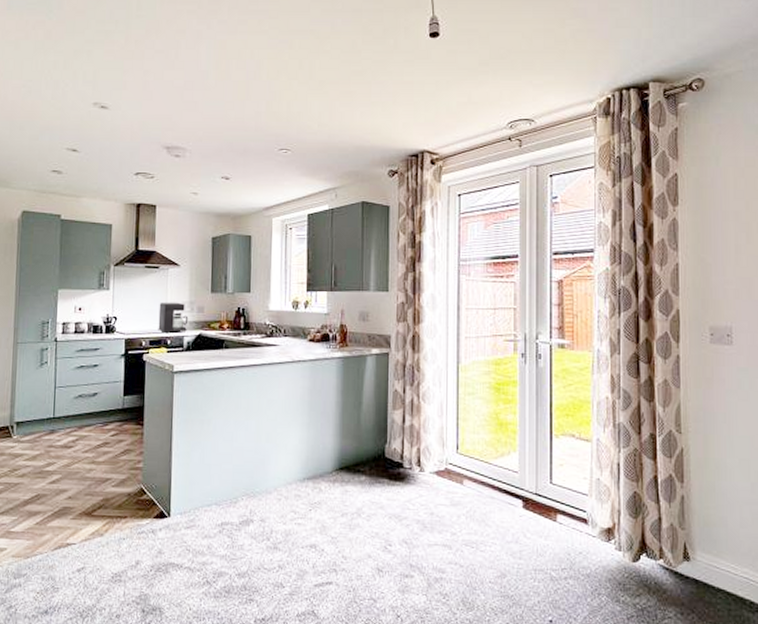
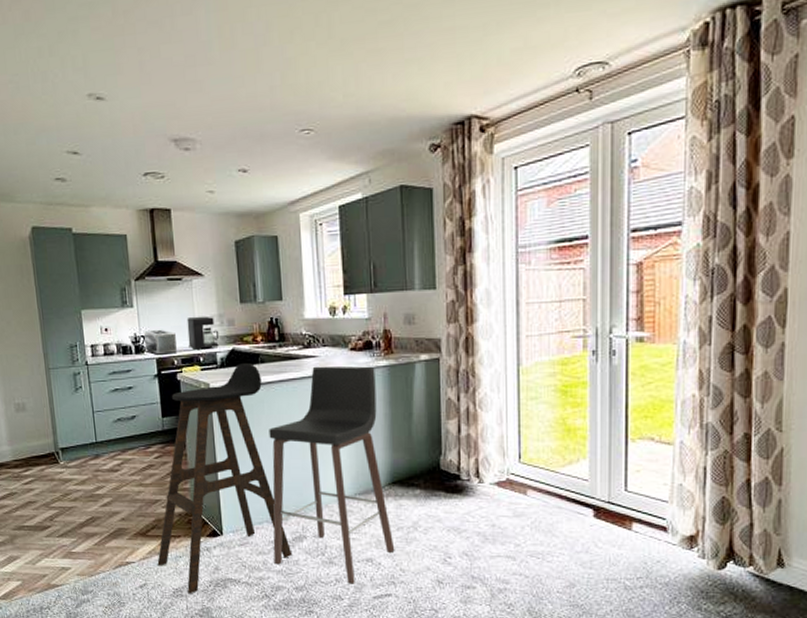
bar stool: none [99,347,238,579] -> present [157,362,293,594]
toaster: none [115,311,147,336] -> present [143,329,177,355]
bar stool: none [219,354,339,571] -> present [269,365,395,584]

